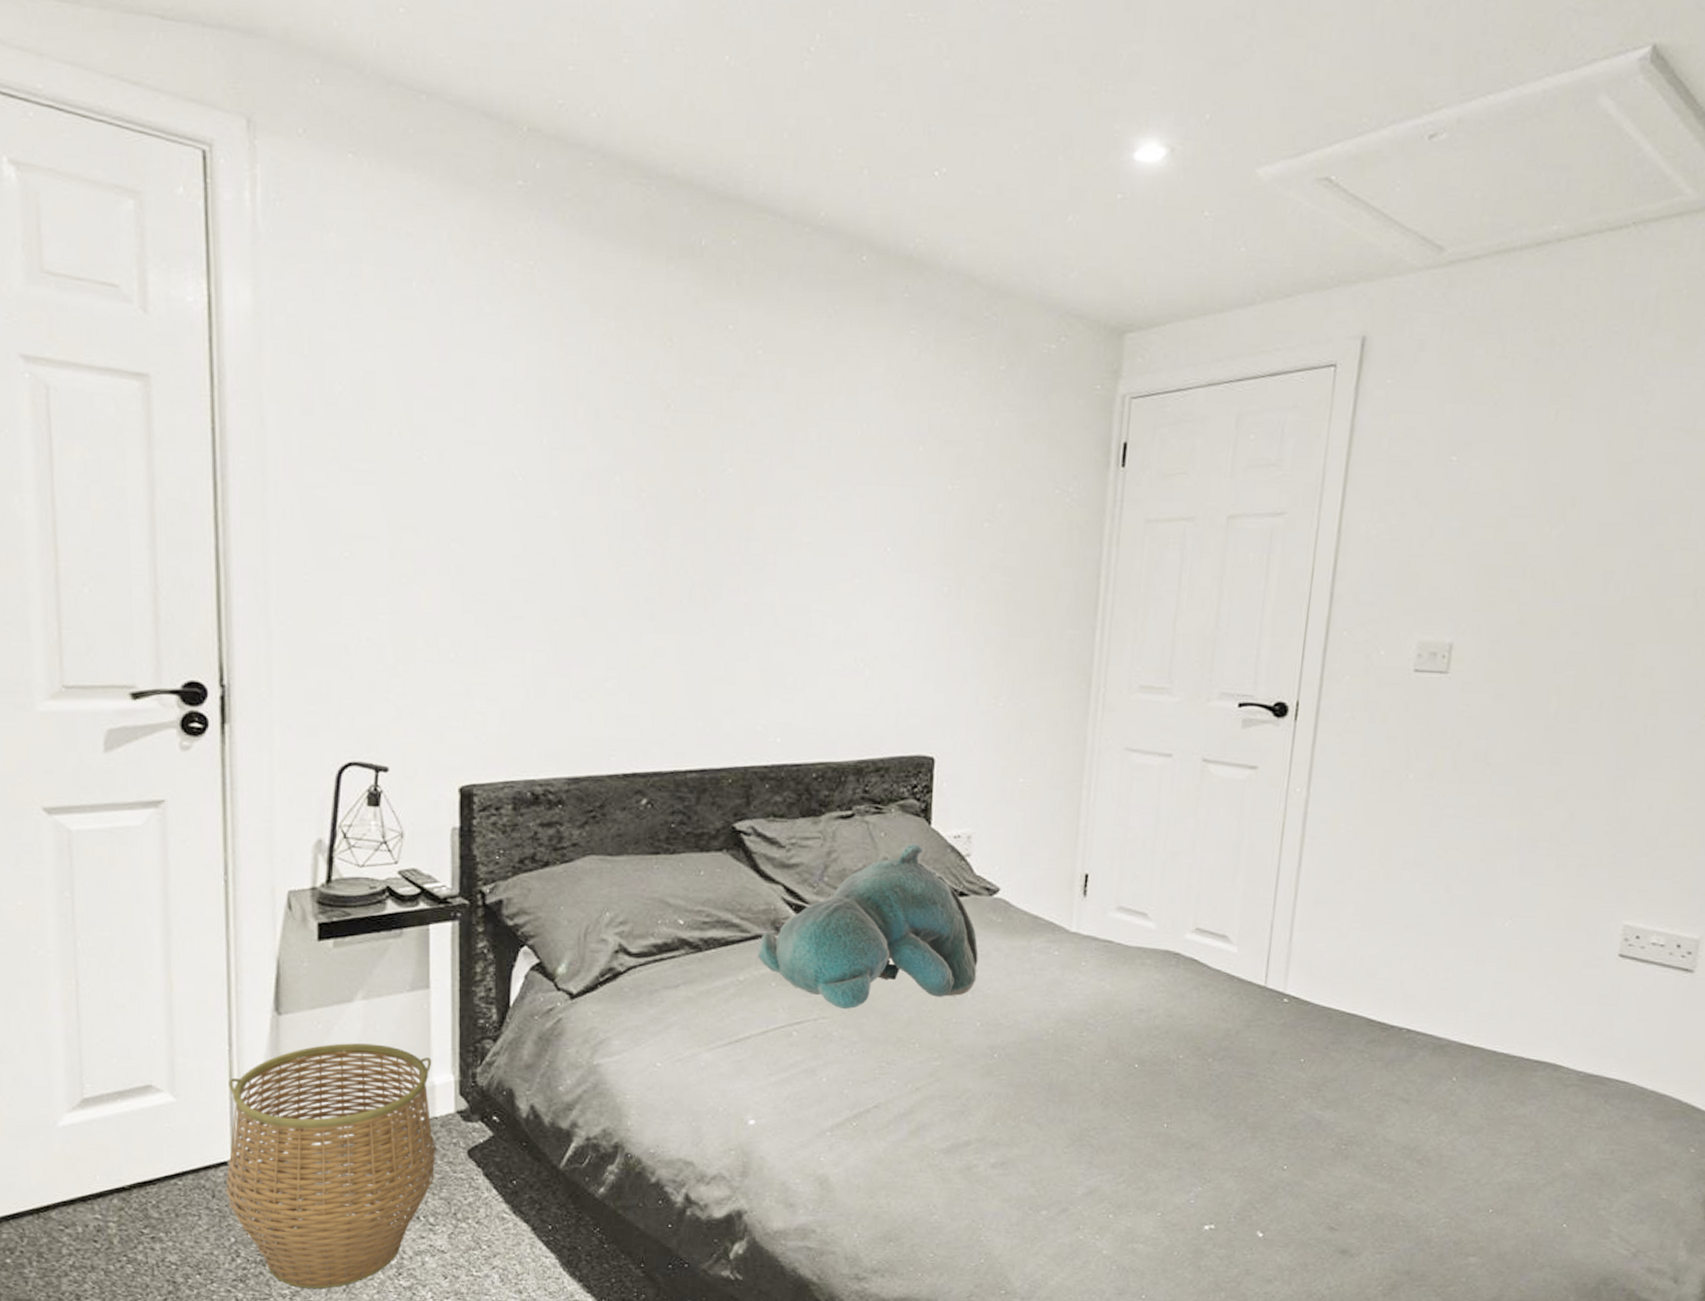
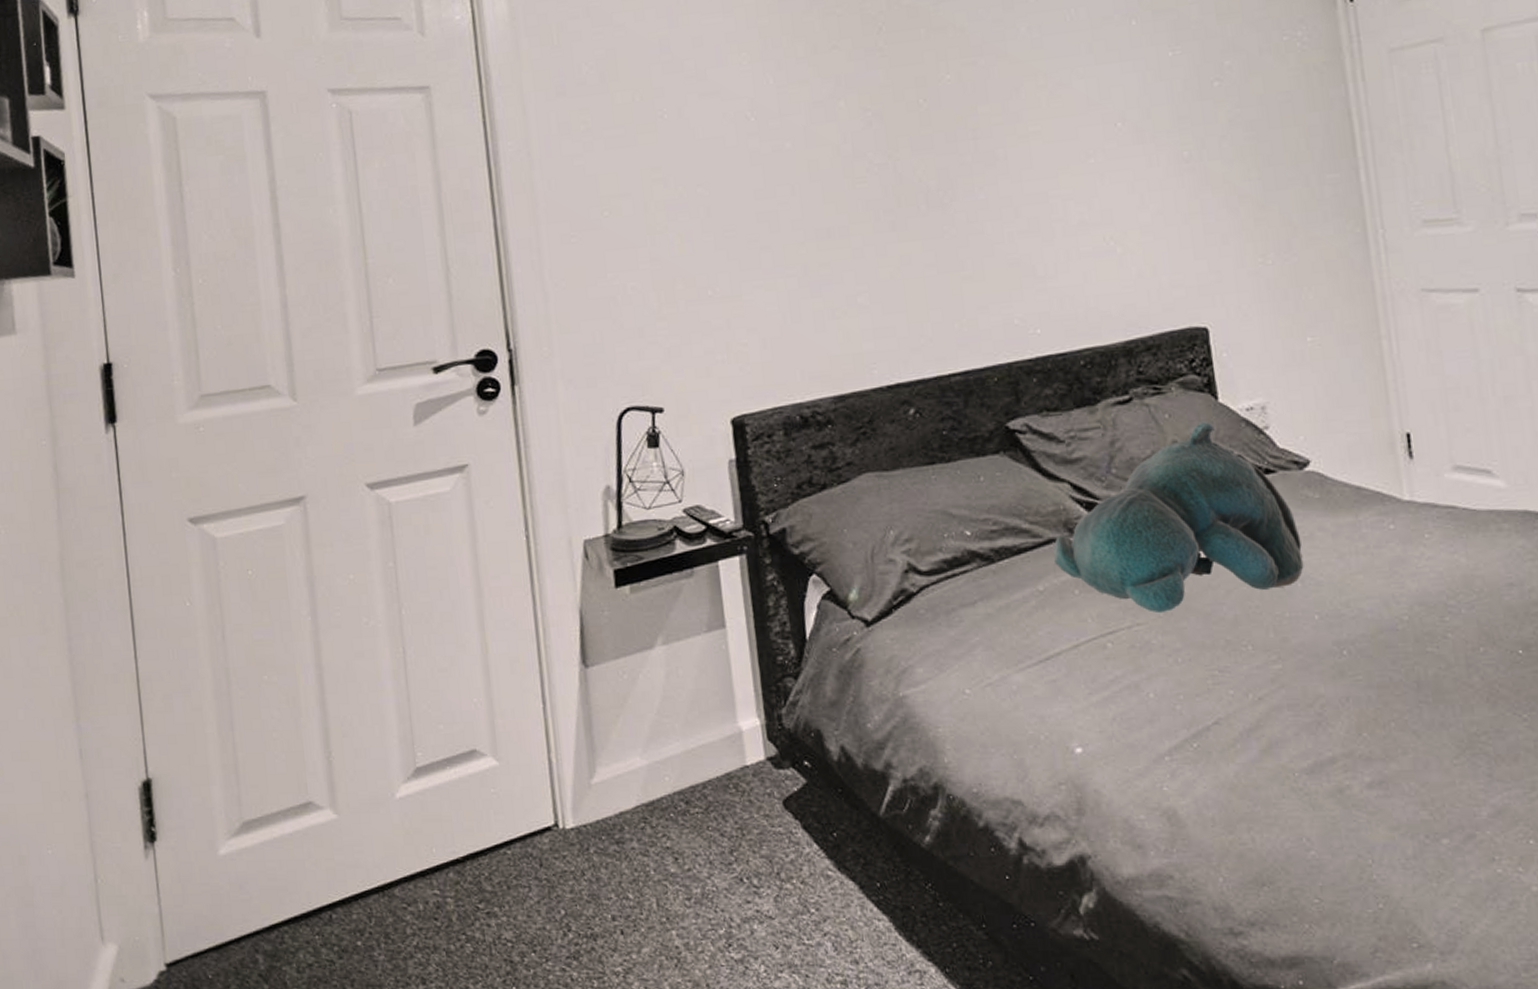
basket: present [226,1043,436,1288] -> none [545,691,753,964]

